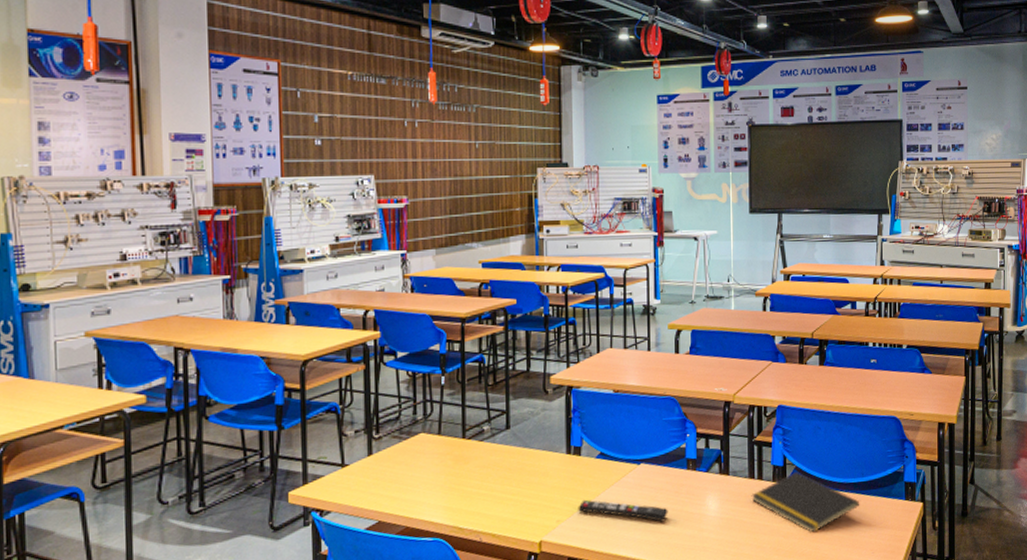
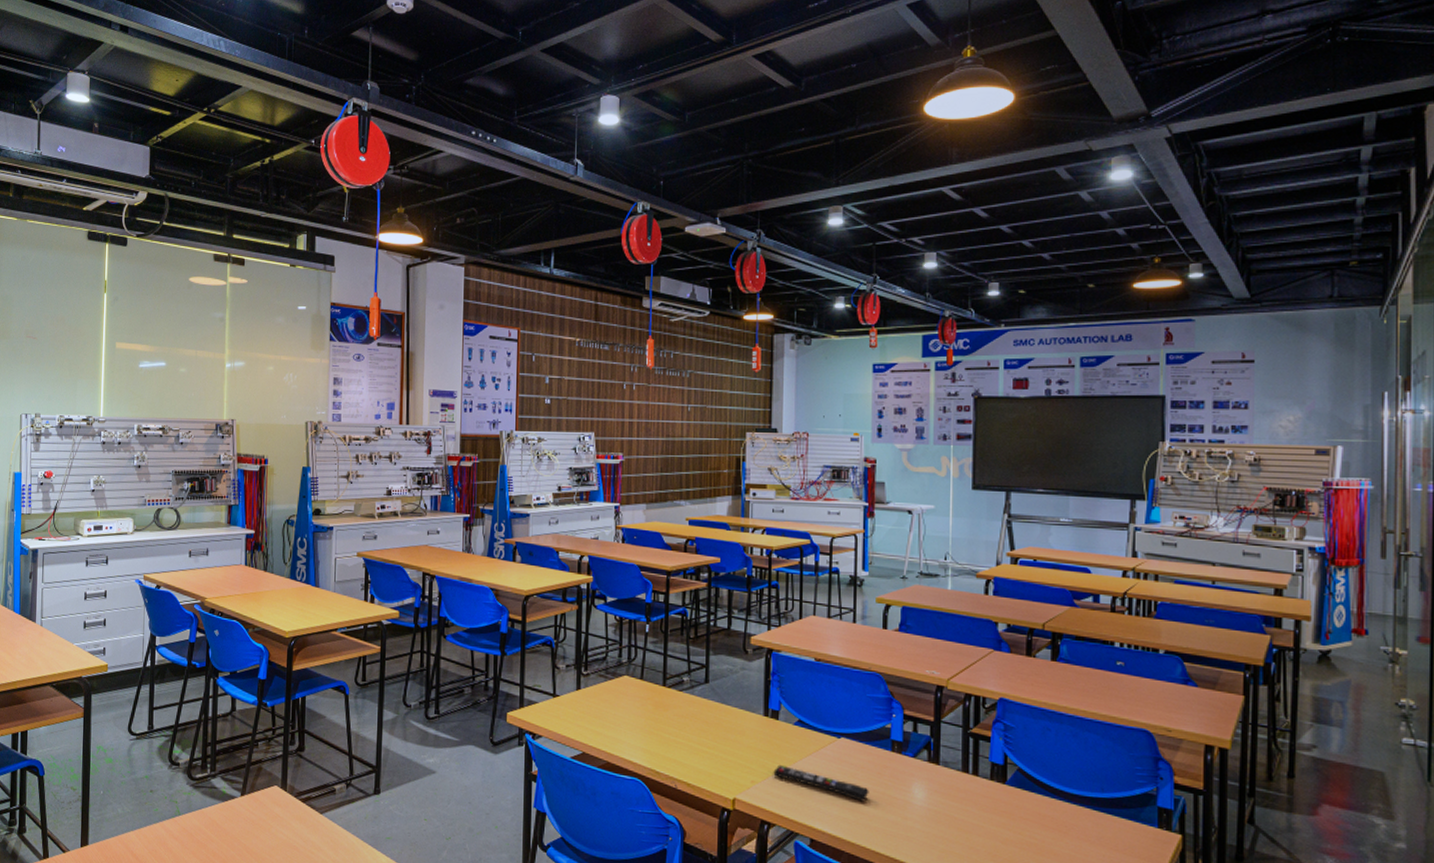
notepad: present [751,472,860,533] -> none [964,774,1099,845]

